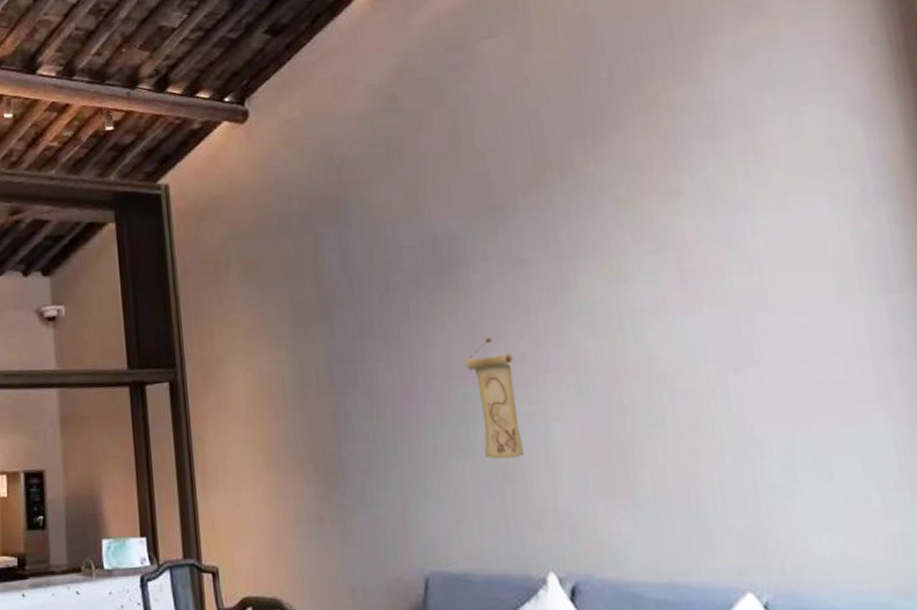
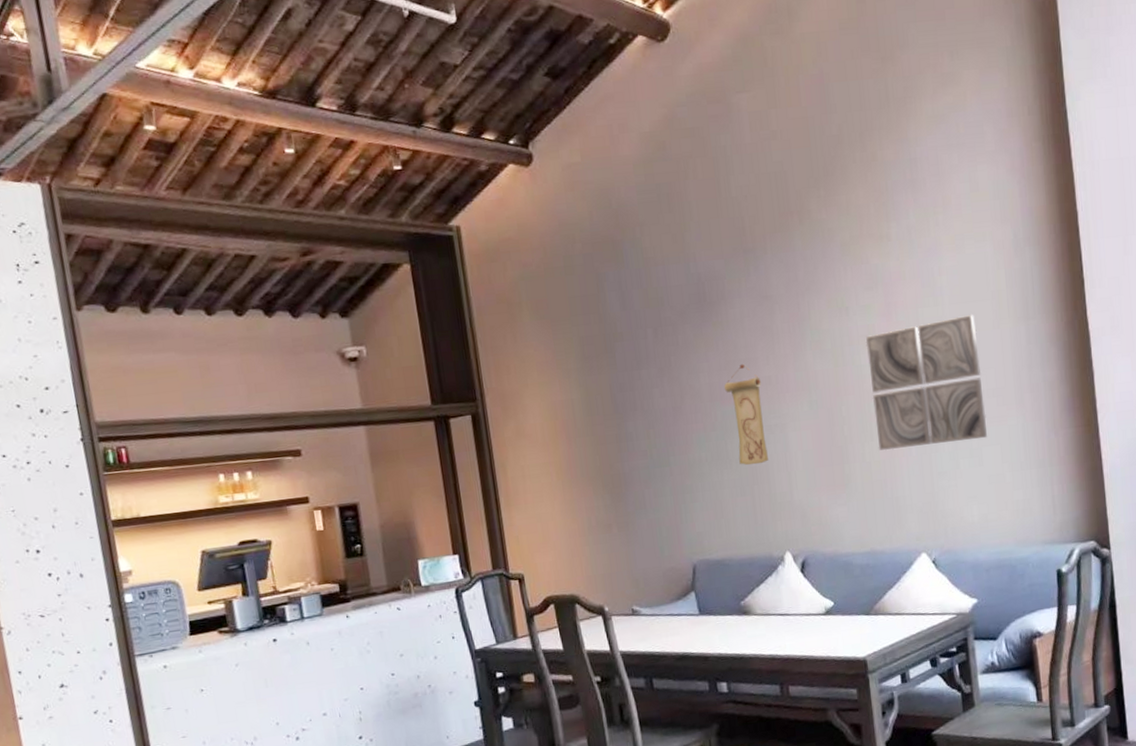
wall art: none [652,286,840,453] -> present [865,315,988,451]

